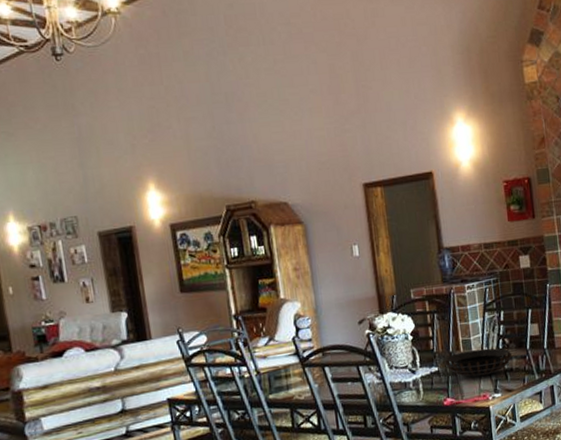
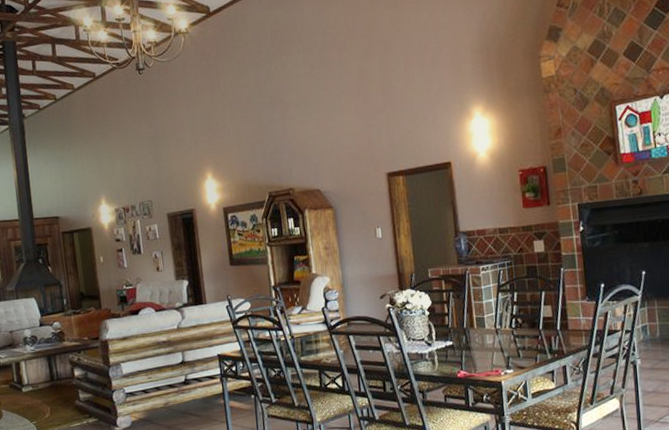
decorative bowl: present [444,348,512,378] -> none [459,326,525,354]

